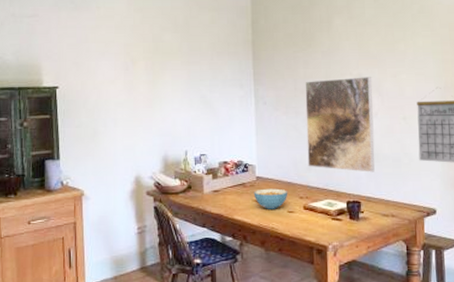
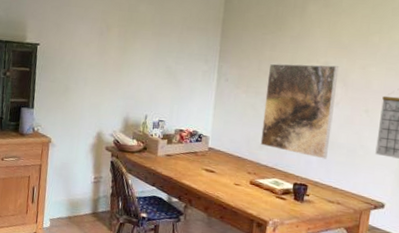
cereal bowl: present [253,188,288,209] -> none [203,159,237,180]

